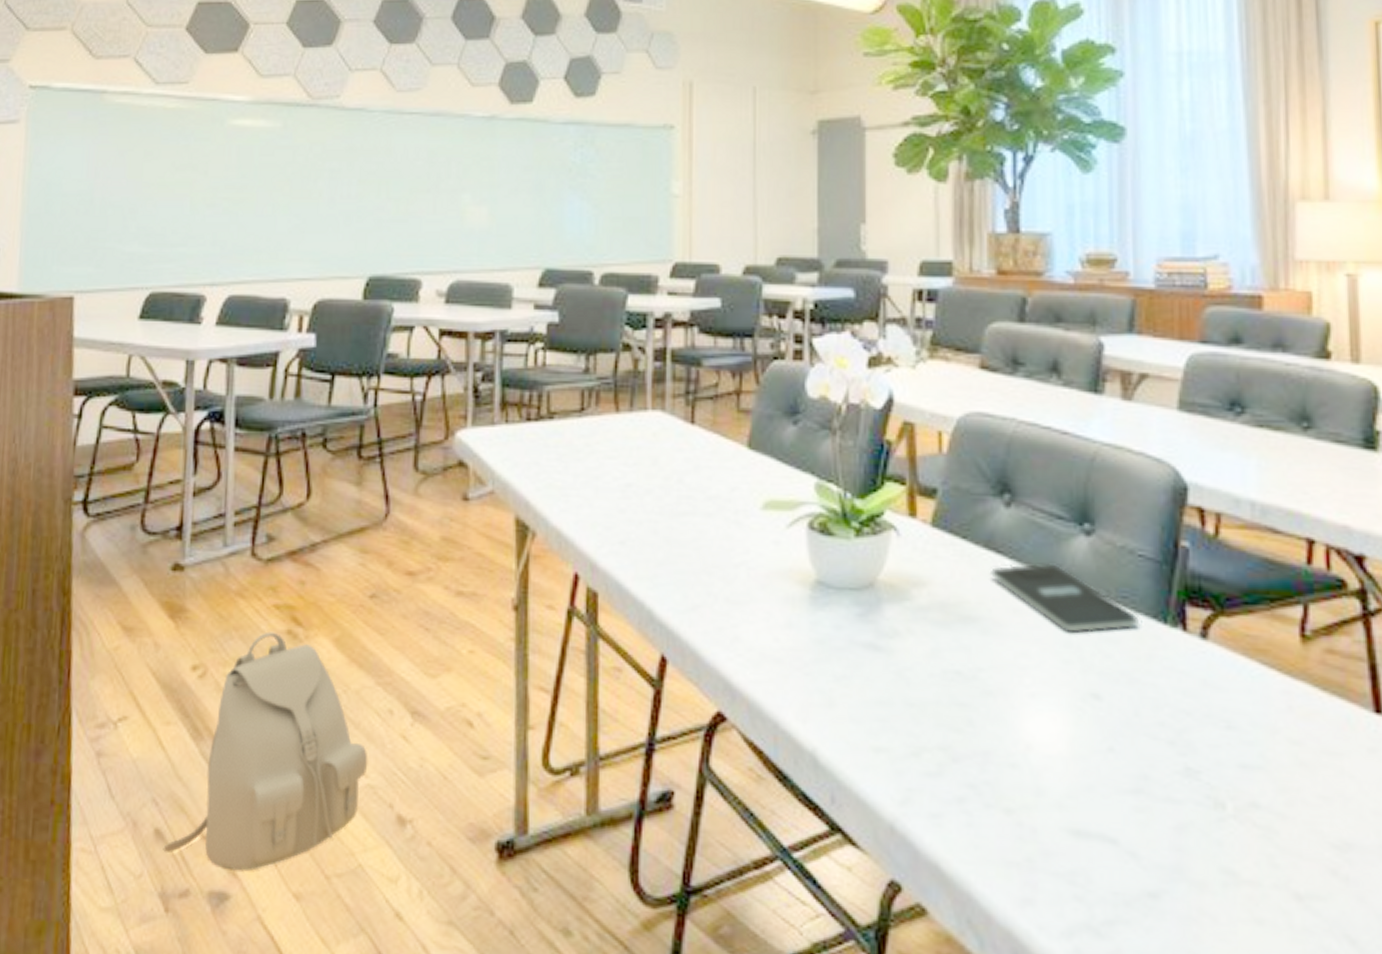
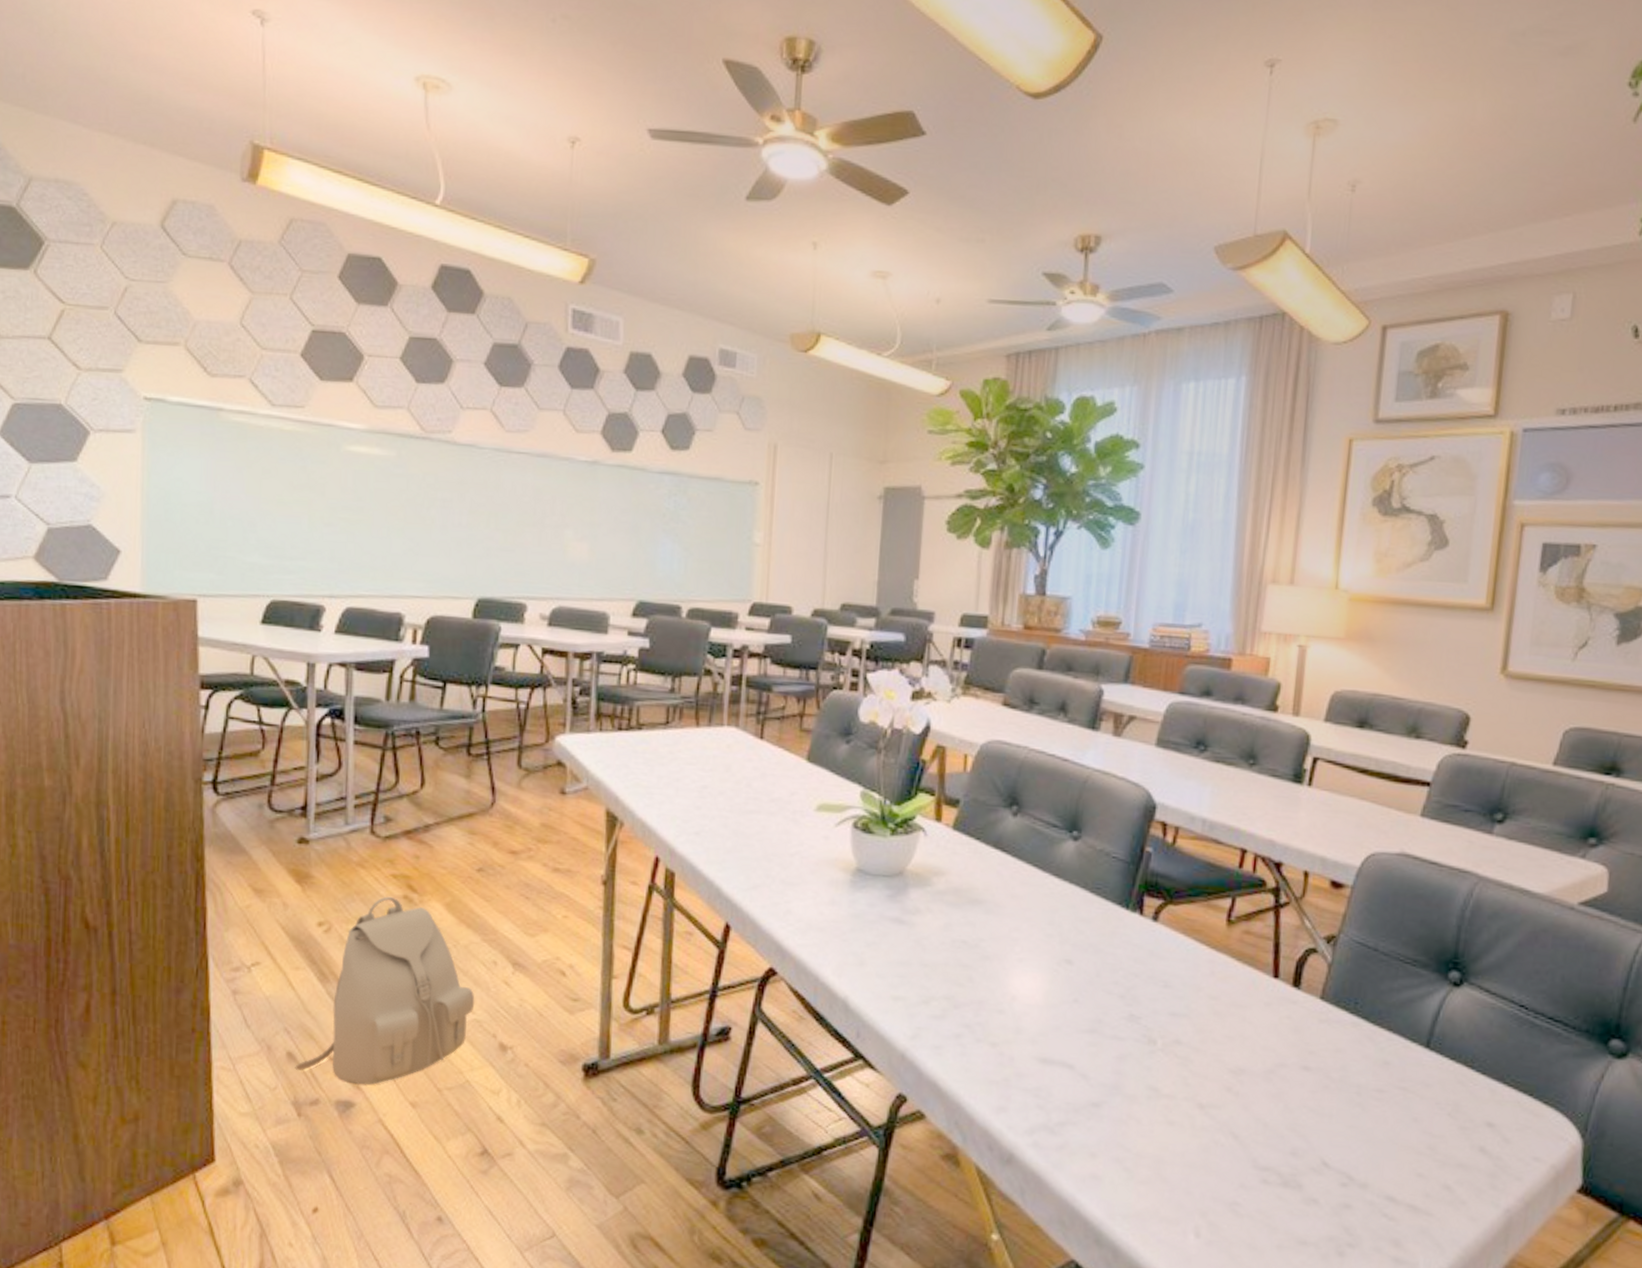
calculator: present [989,563,1141,633] -> none [995,860,1109,914]

